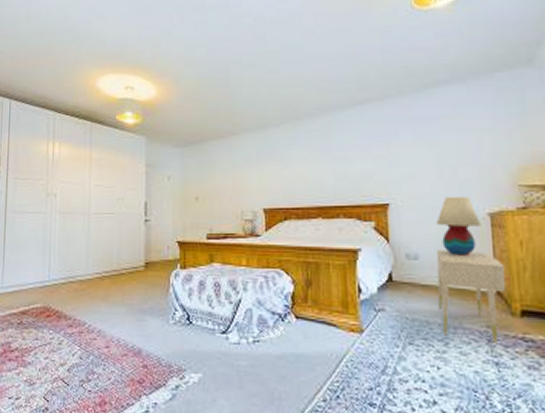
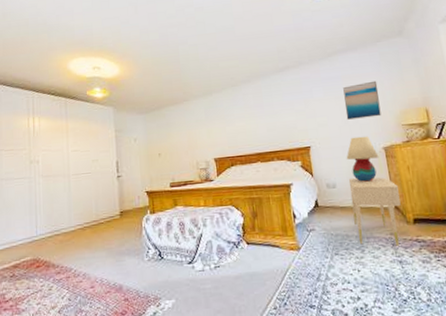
wall art: none [440,124,491,173] -> present [343,80,381,120]

